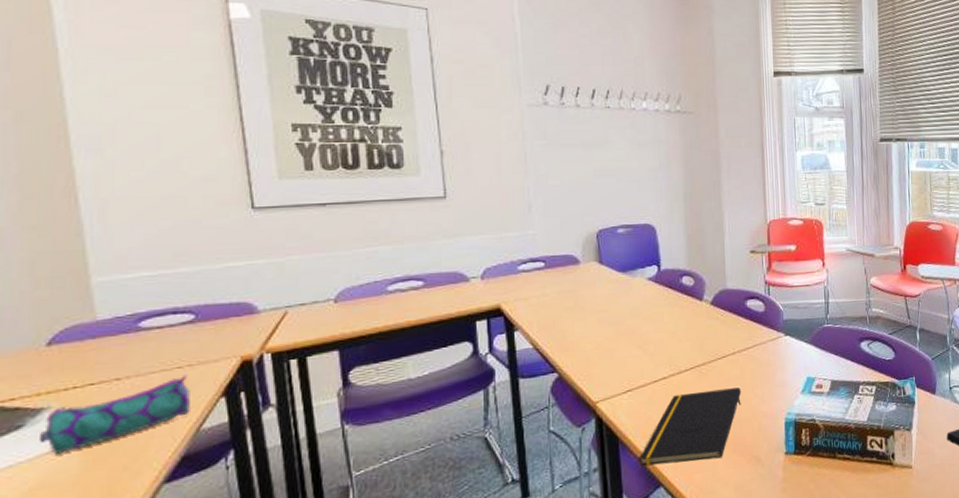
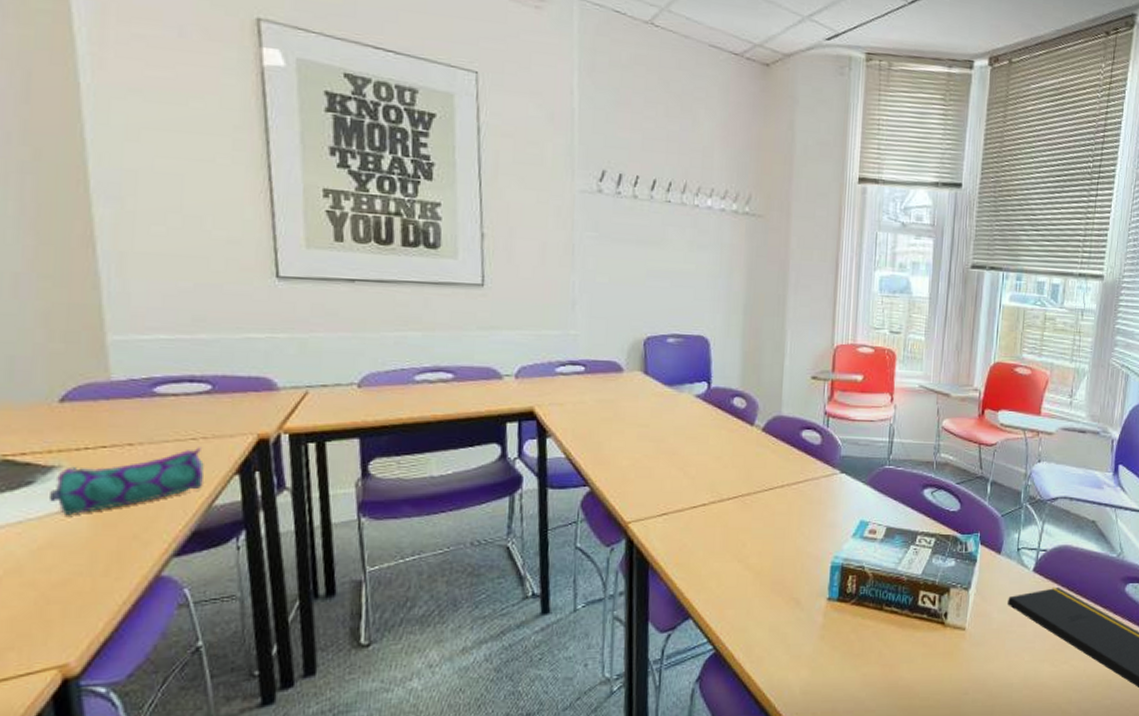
notepad: present [639,387,741,466] -> none [669,523,786,597]

